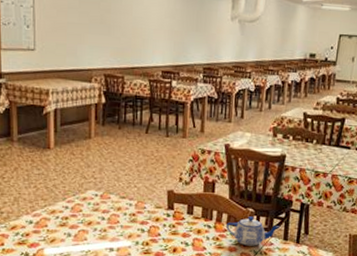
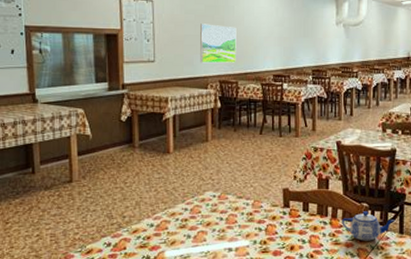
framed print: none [84,11,124,56] -> present [200,23,237,64]

